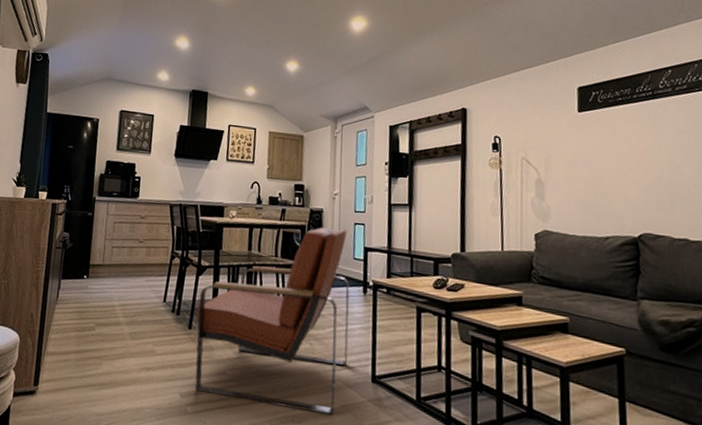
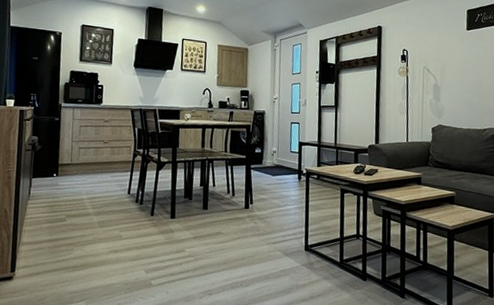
armchair: present [195,227,350,415] -> none [157,126,287,278]

